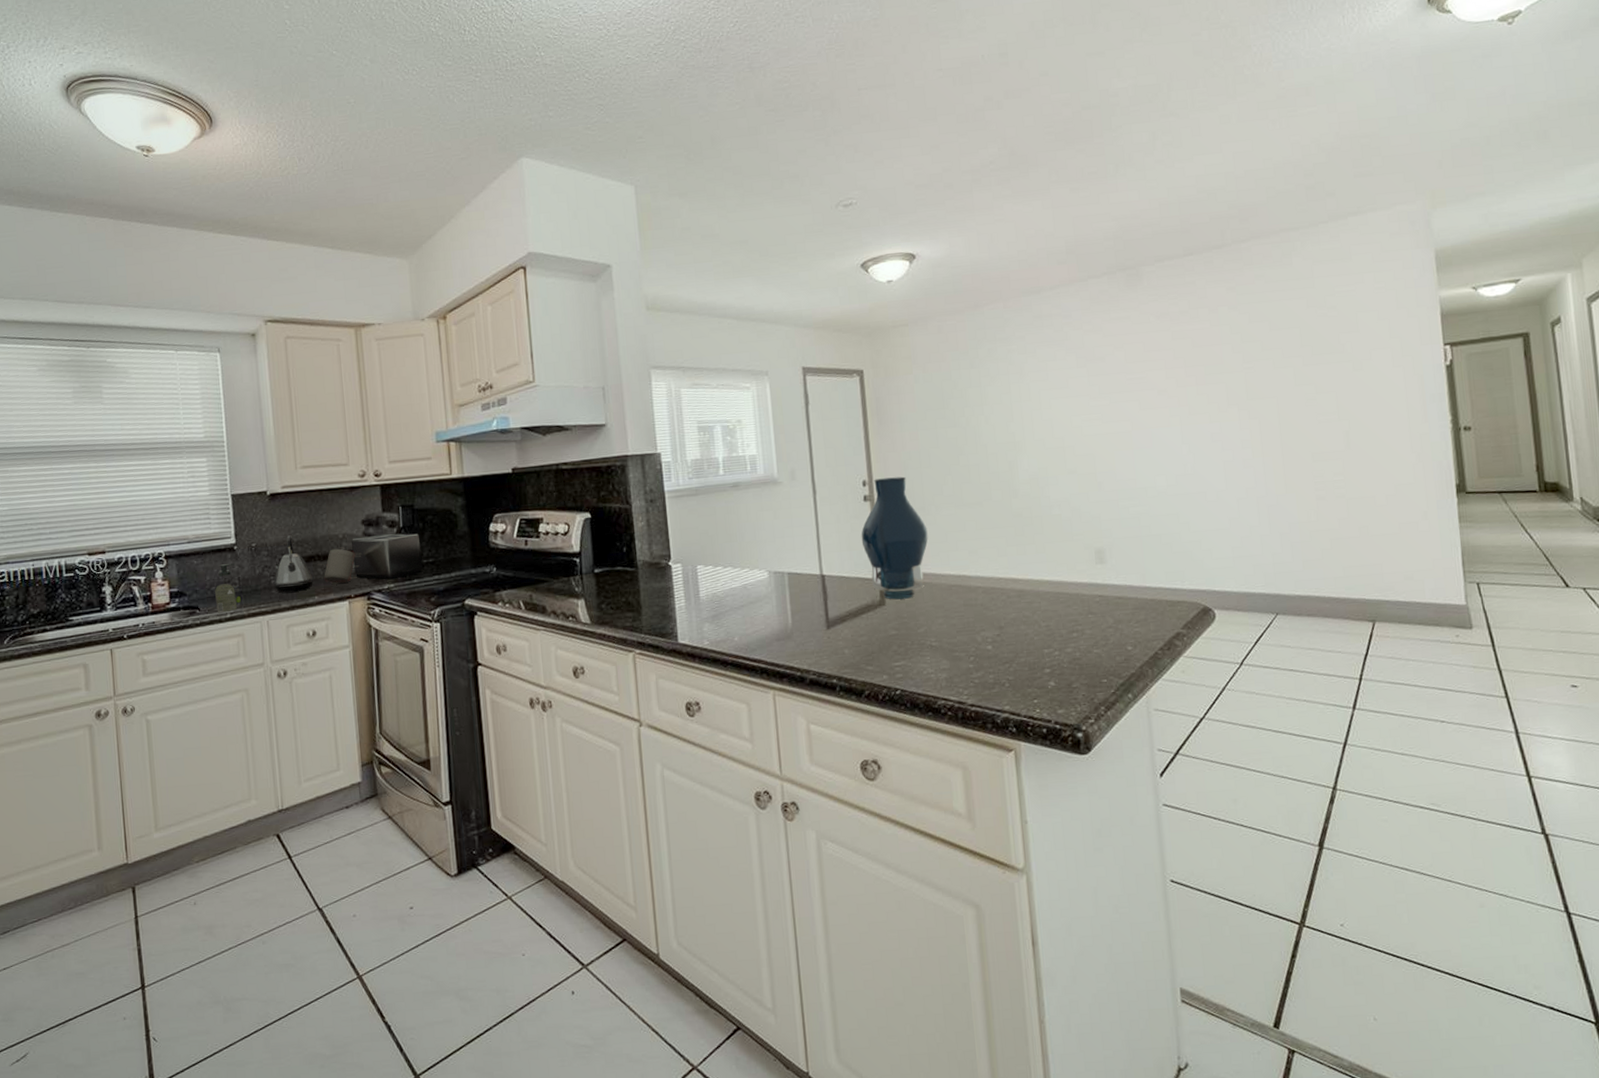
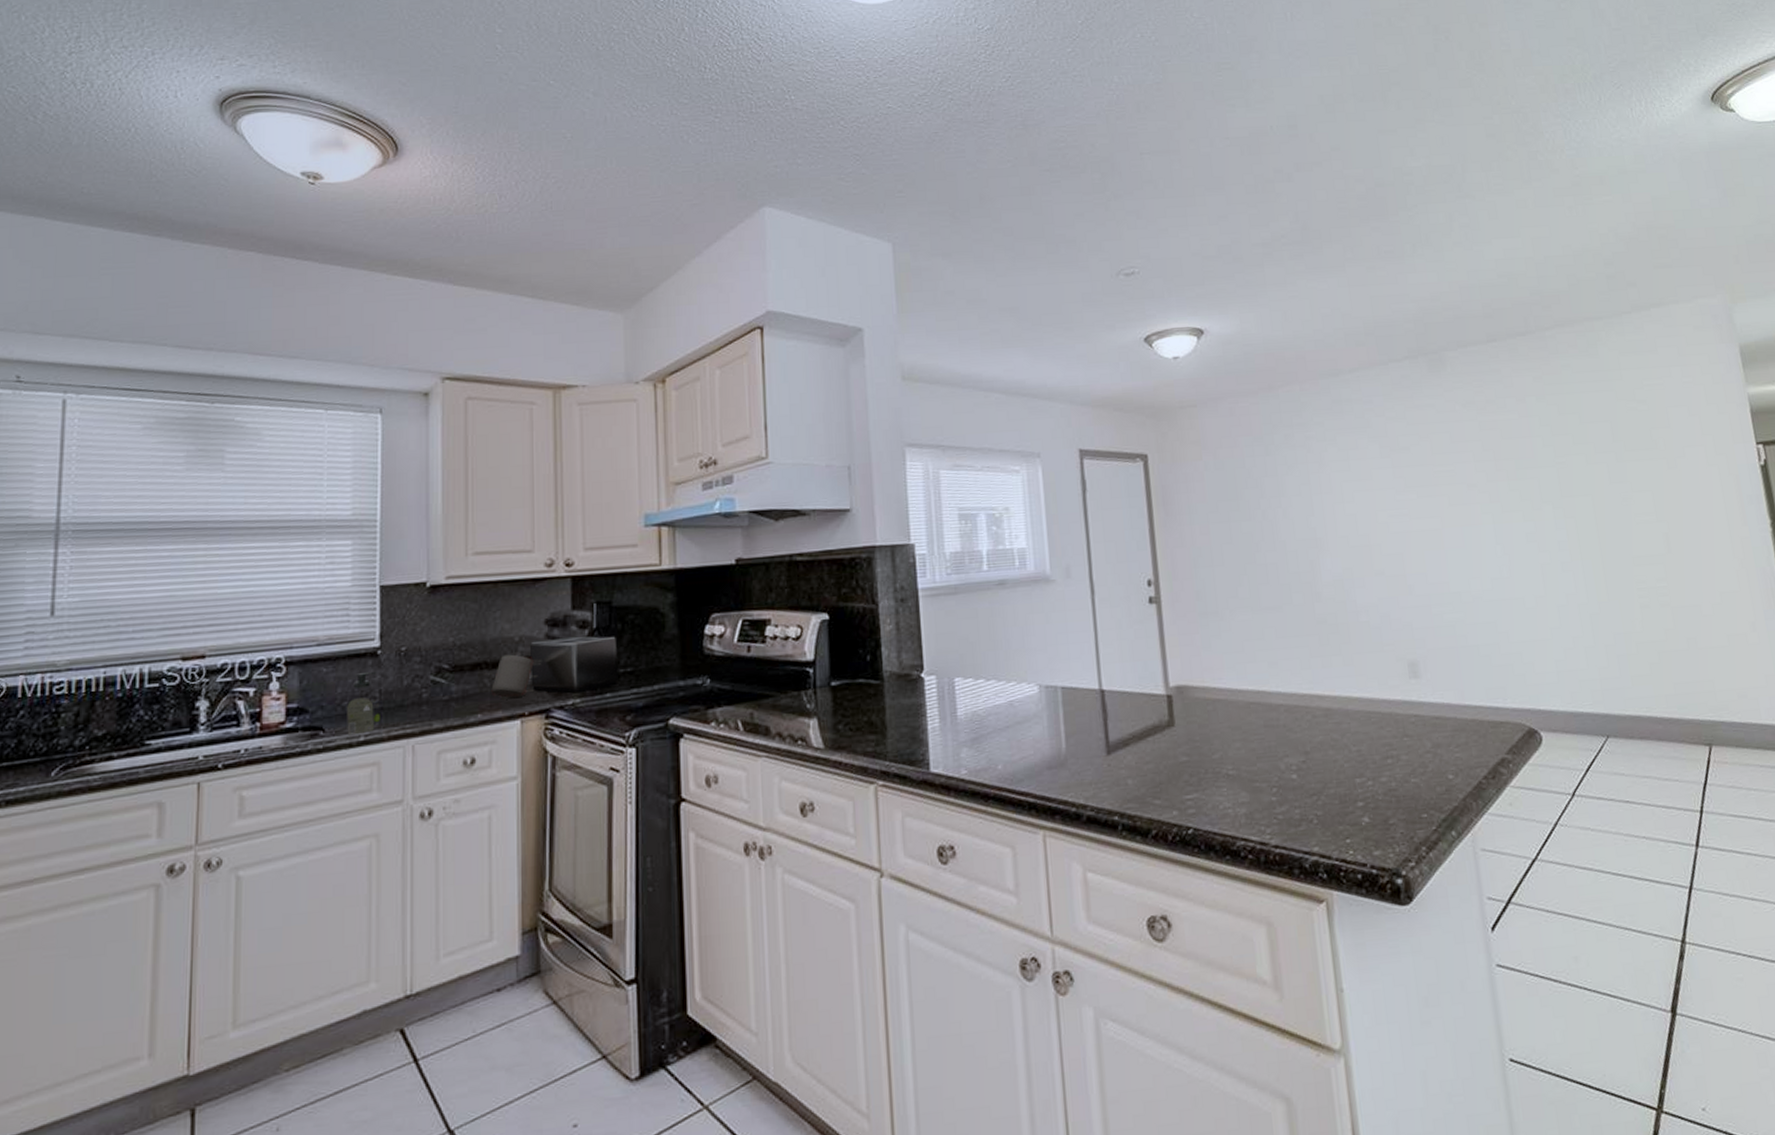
kettle: present [273,535,314,593] -> none [425,637,478,710]
vase: present [861,476,928,600] -> none [1146,575,1223,720]

